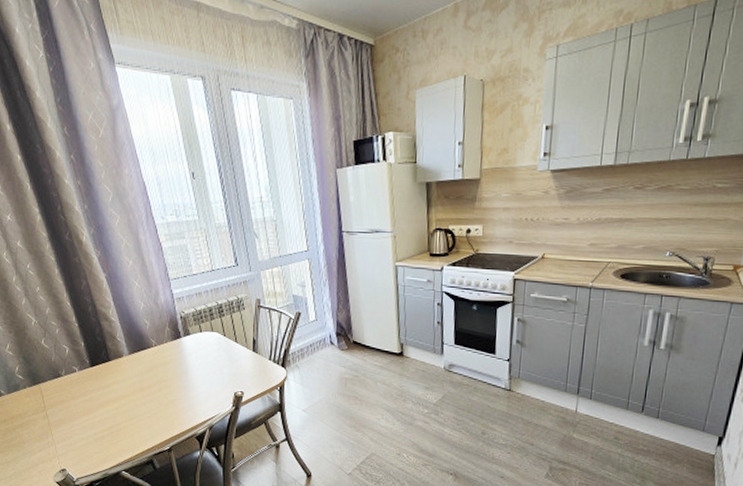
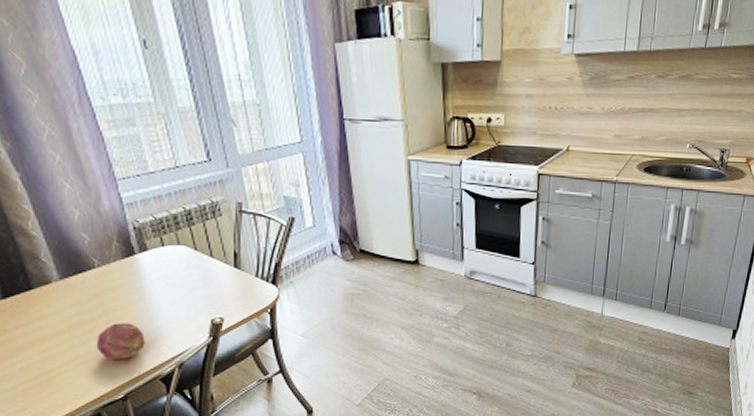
fruit: none [151,390,186,420] -> present [96,323,145,360]

